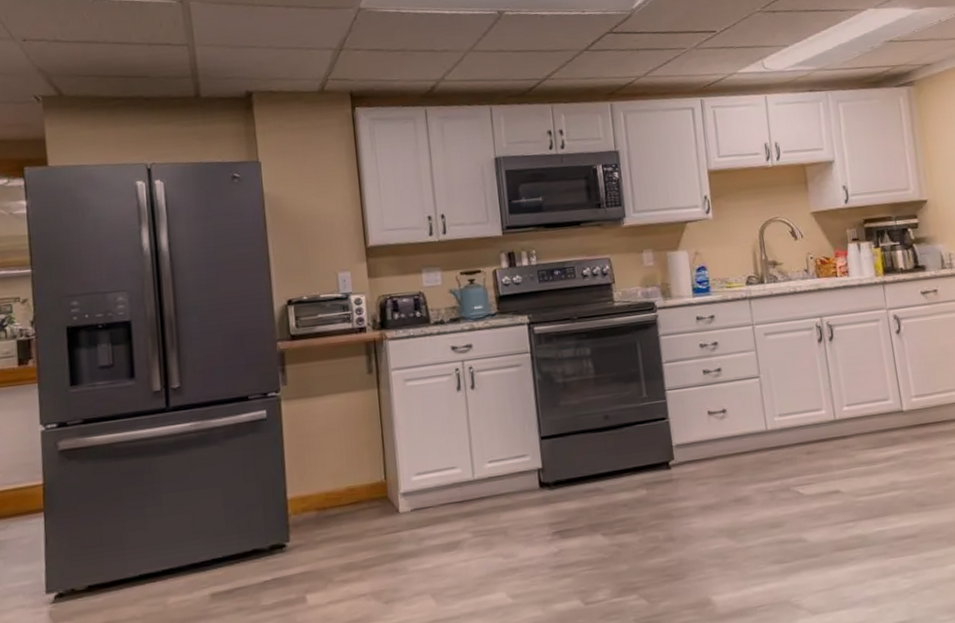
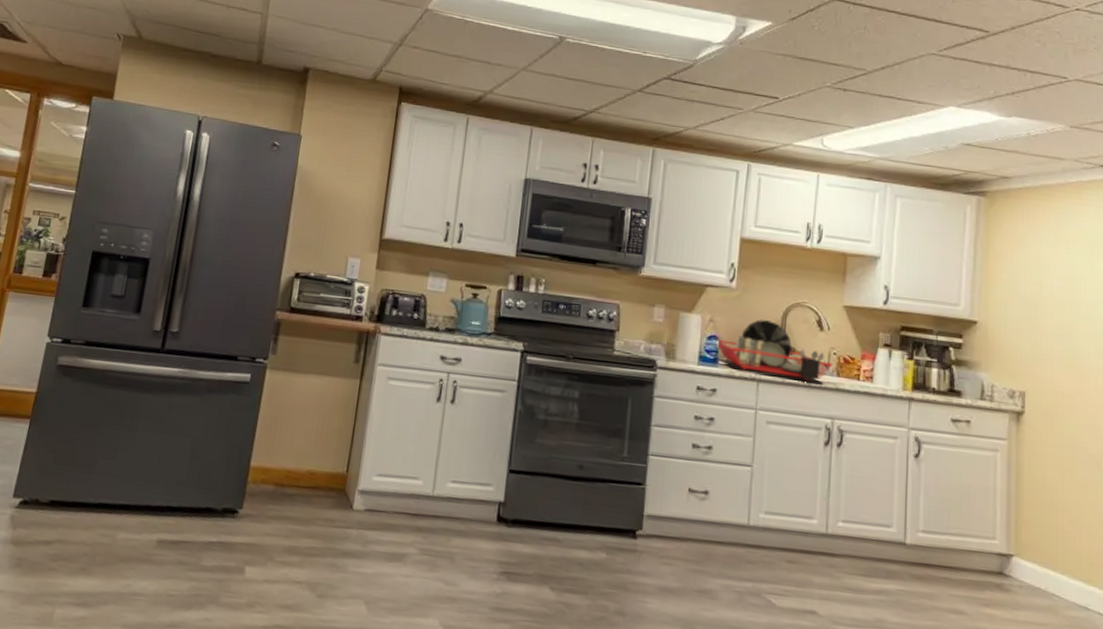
dish rack: none [705,241,812,295] -> present [716,319,833,385]

